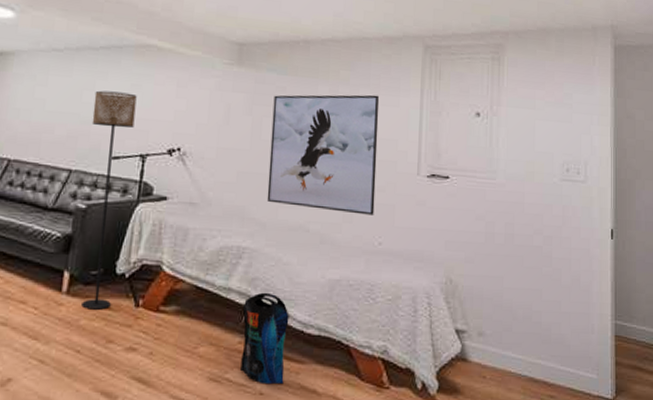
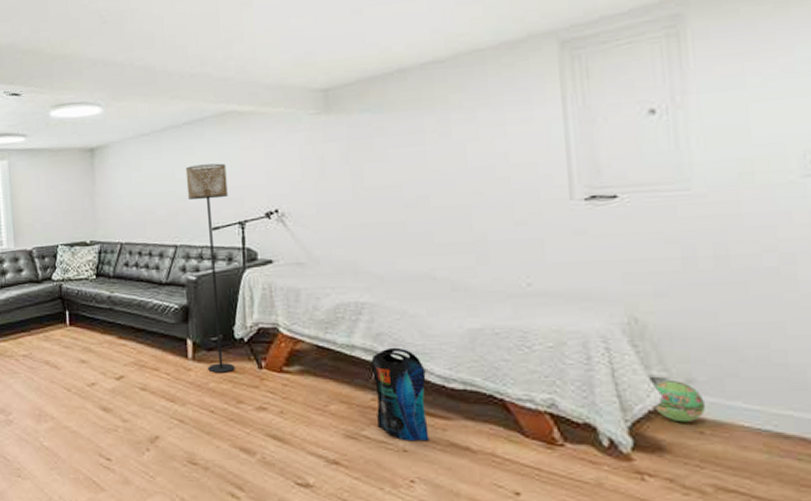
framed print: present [266,94,380,215] -> none [372,114,517,254]
ball: none [455,333,488,369] -> present [652,381,705,423]

